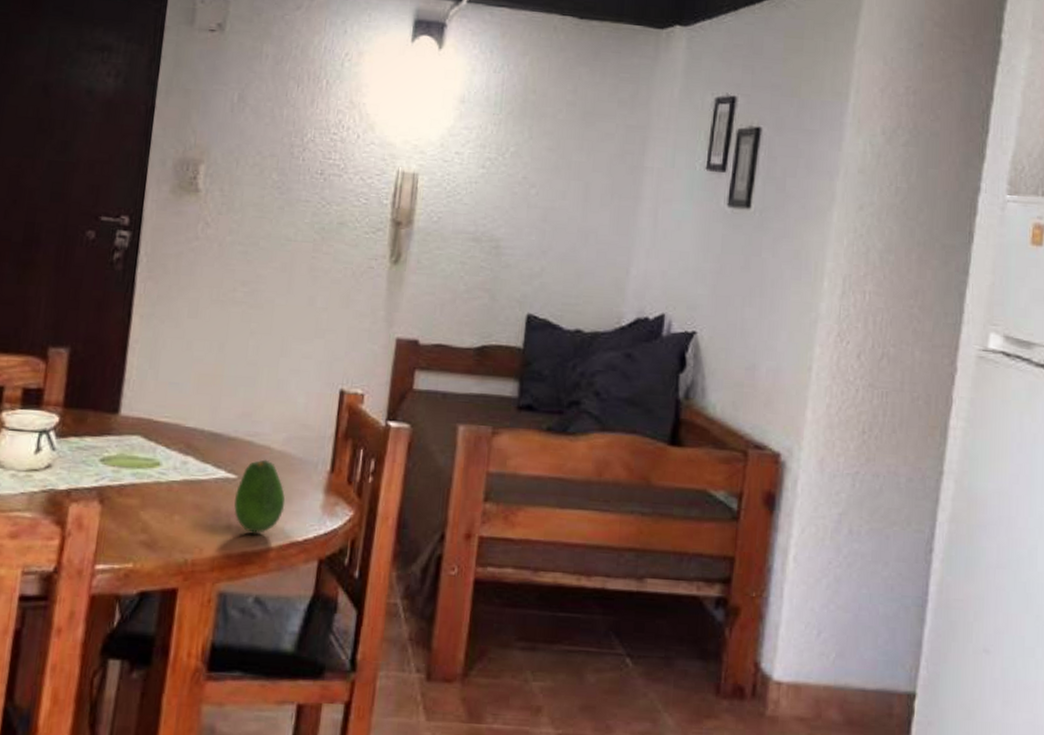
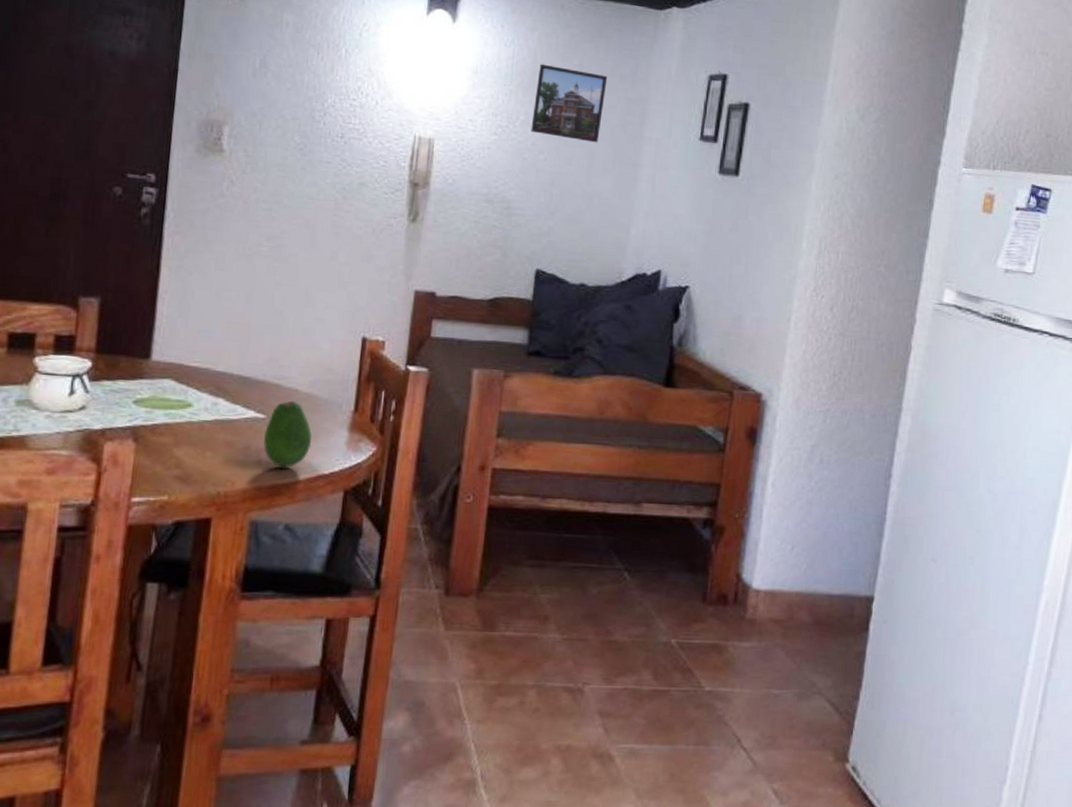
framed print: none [521,90,605,175] -> present [531,63,608,143]

